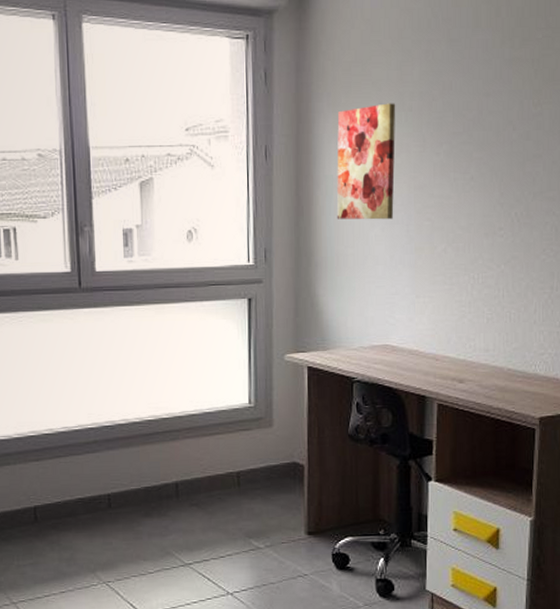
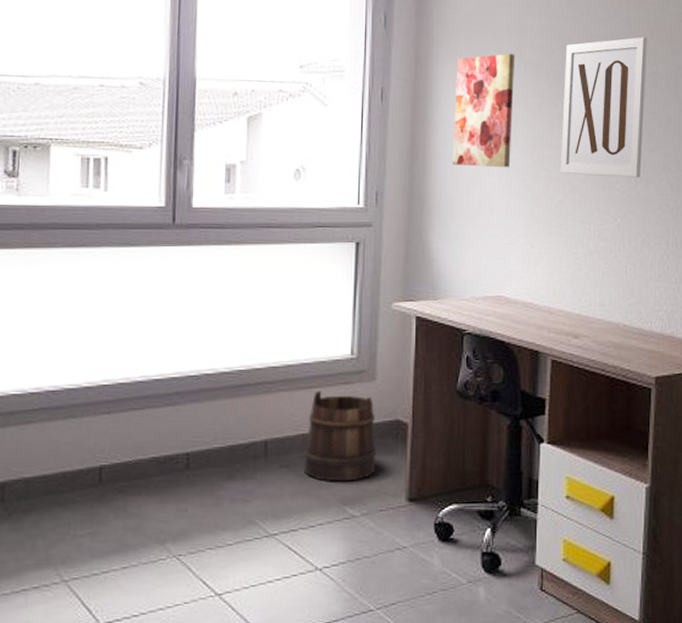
bucket: none [211,437,277,518] -> present [303,391,377,482]
wall art: none [443,77,531,224] -> present [560,37,647,178]

